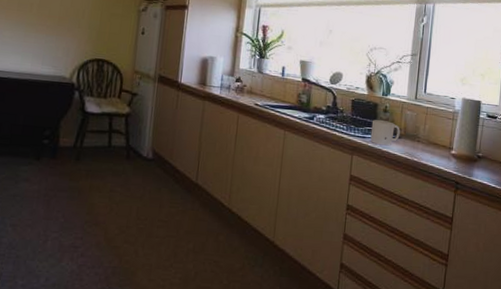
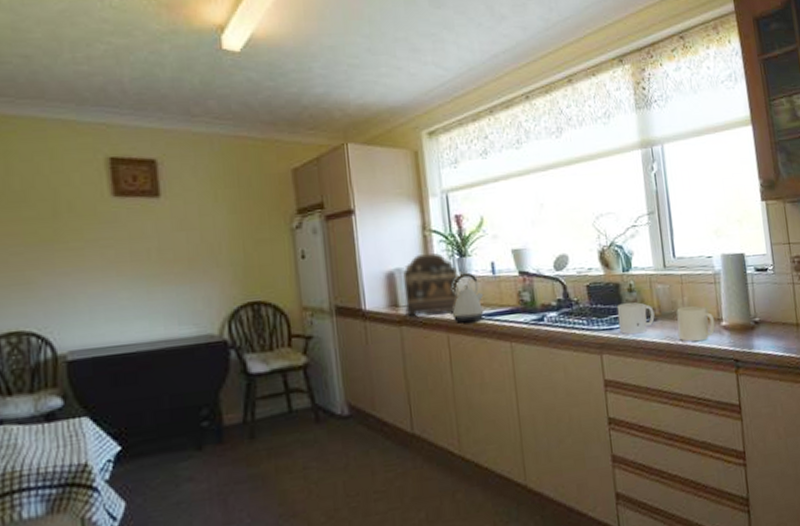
spice rack: none [209,49,260,99] -> present [402,252,464,318]
kettle: none [244,70,272,110] -> present [452,272,484,324]
mug: none [415,132,447,163] -> present [676,306,716,342]

